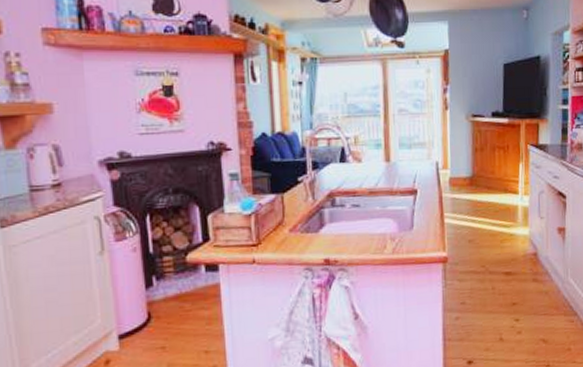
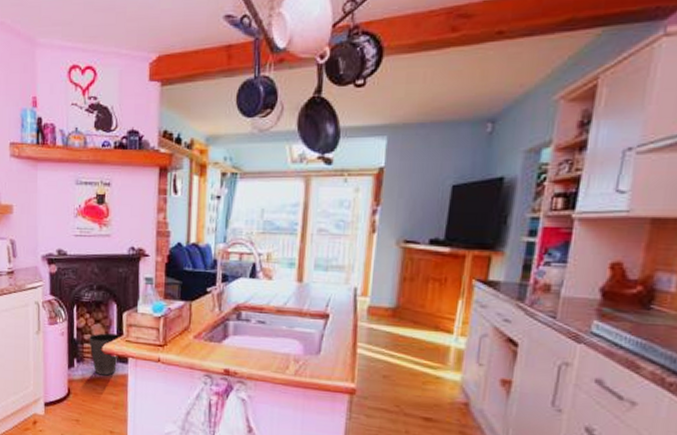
waste basket: none [169,240,209,290] -> present [89,333,122,376]

